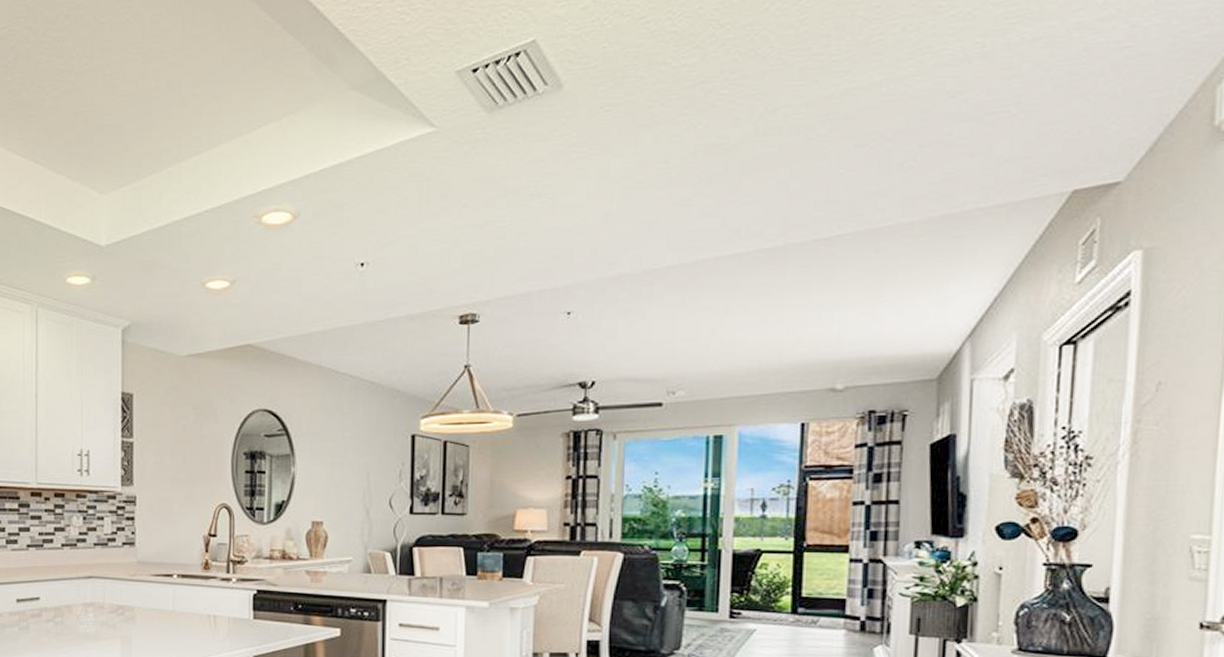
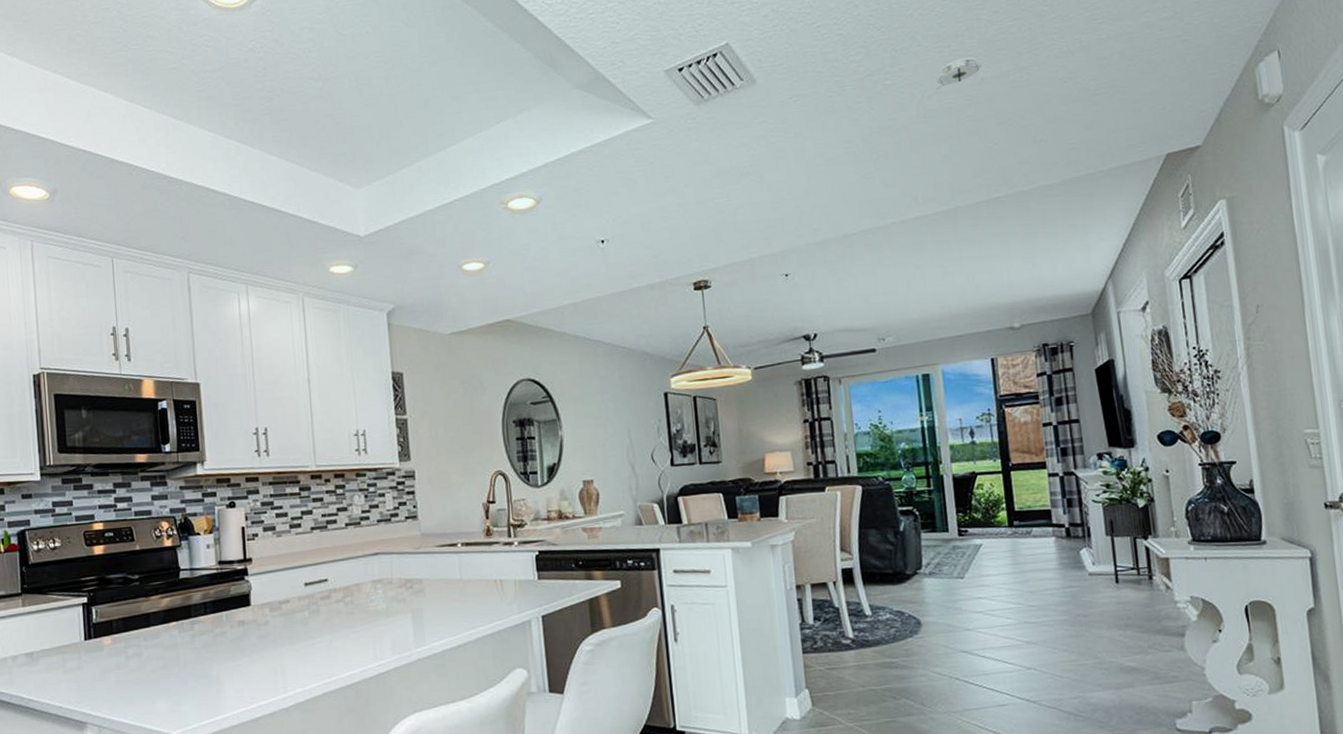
smoke detector: none [785,63,847,102] -> present [937,57,982,89]

